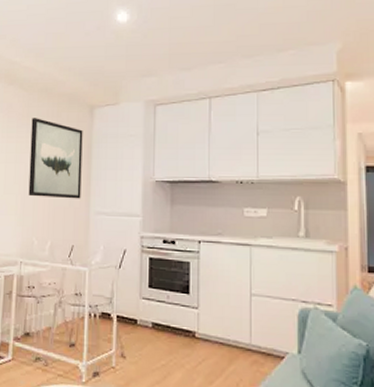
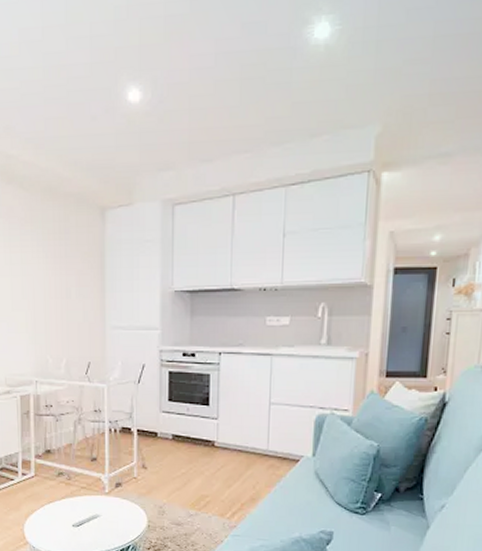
wall art: present [28,118,83,199] -> none [36,223,95,314]

